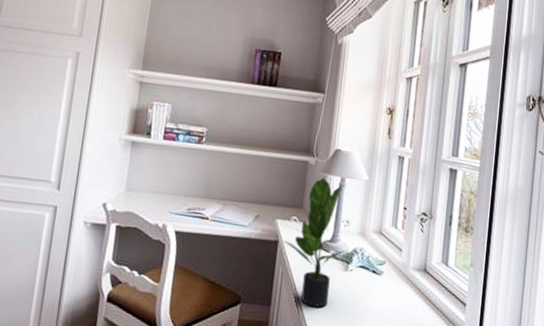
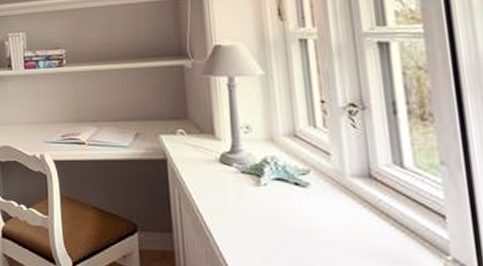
potted plant: present [283,177,348,307] -> none [173,80,255,231]

